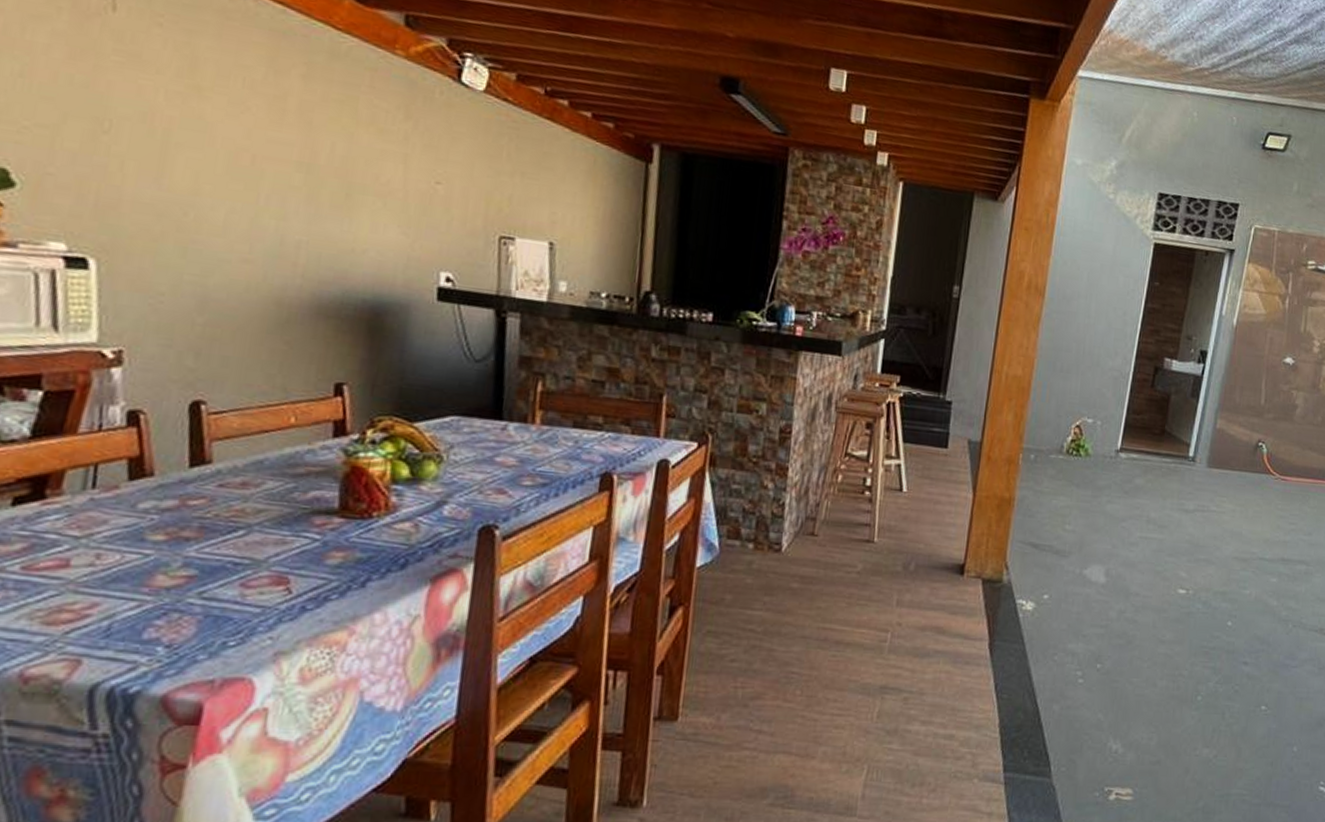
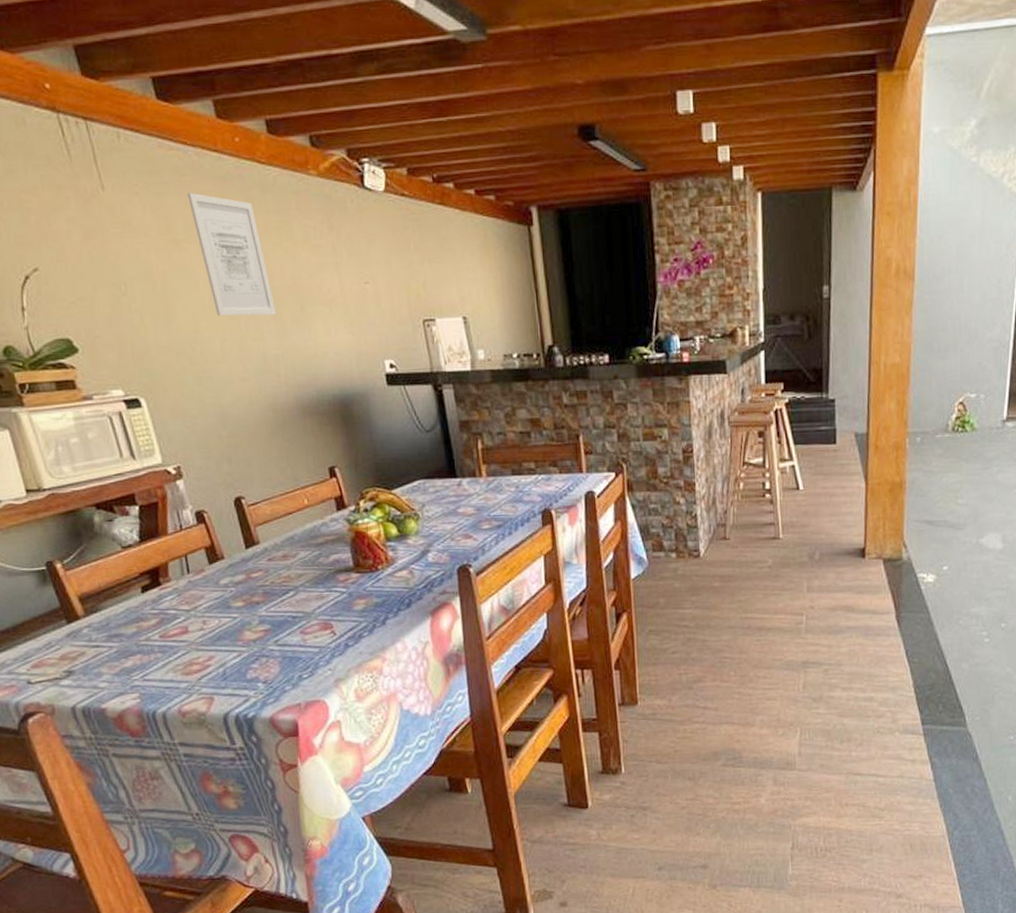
wall art: none [228,38,314,195] -> present [187,192,277,316]

